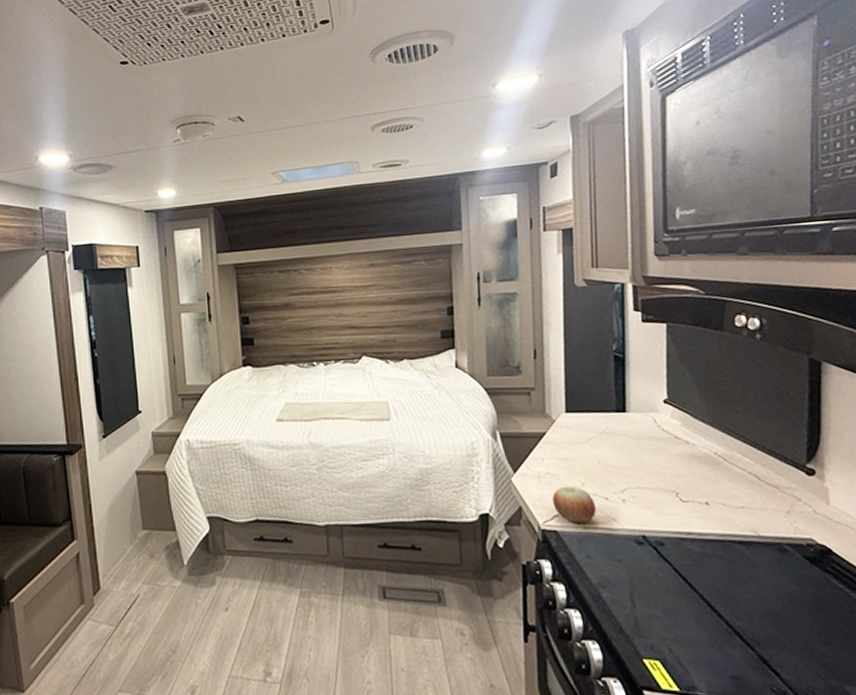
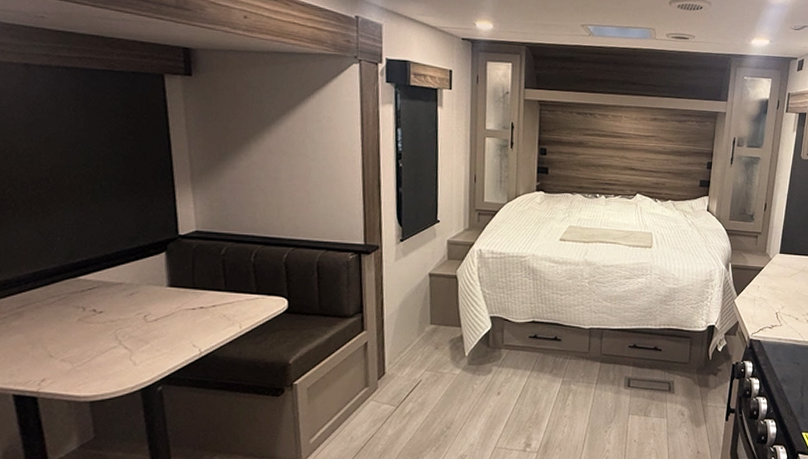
apple: present [552,485,596,523] -> none [761,308,789,335]

